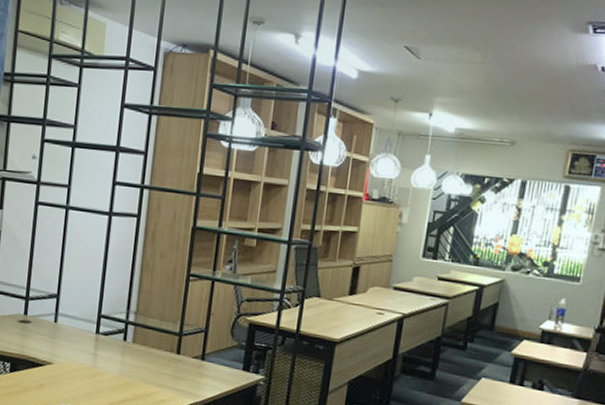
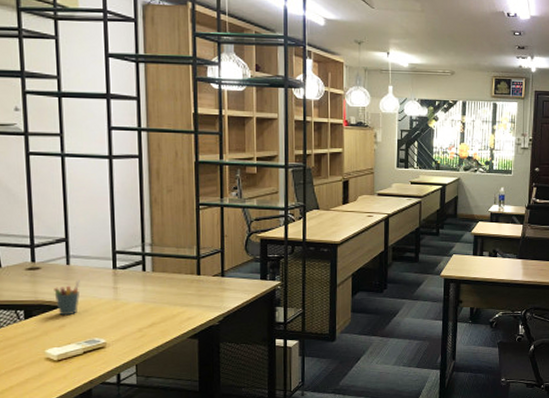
pen holder: none [39,340,64,376] -> present [54,280,80,316]

